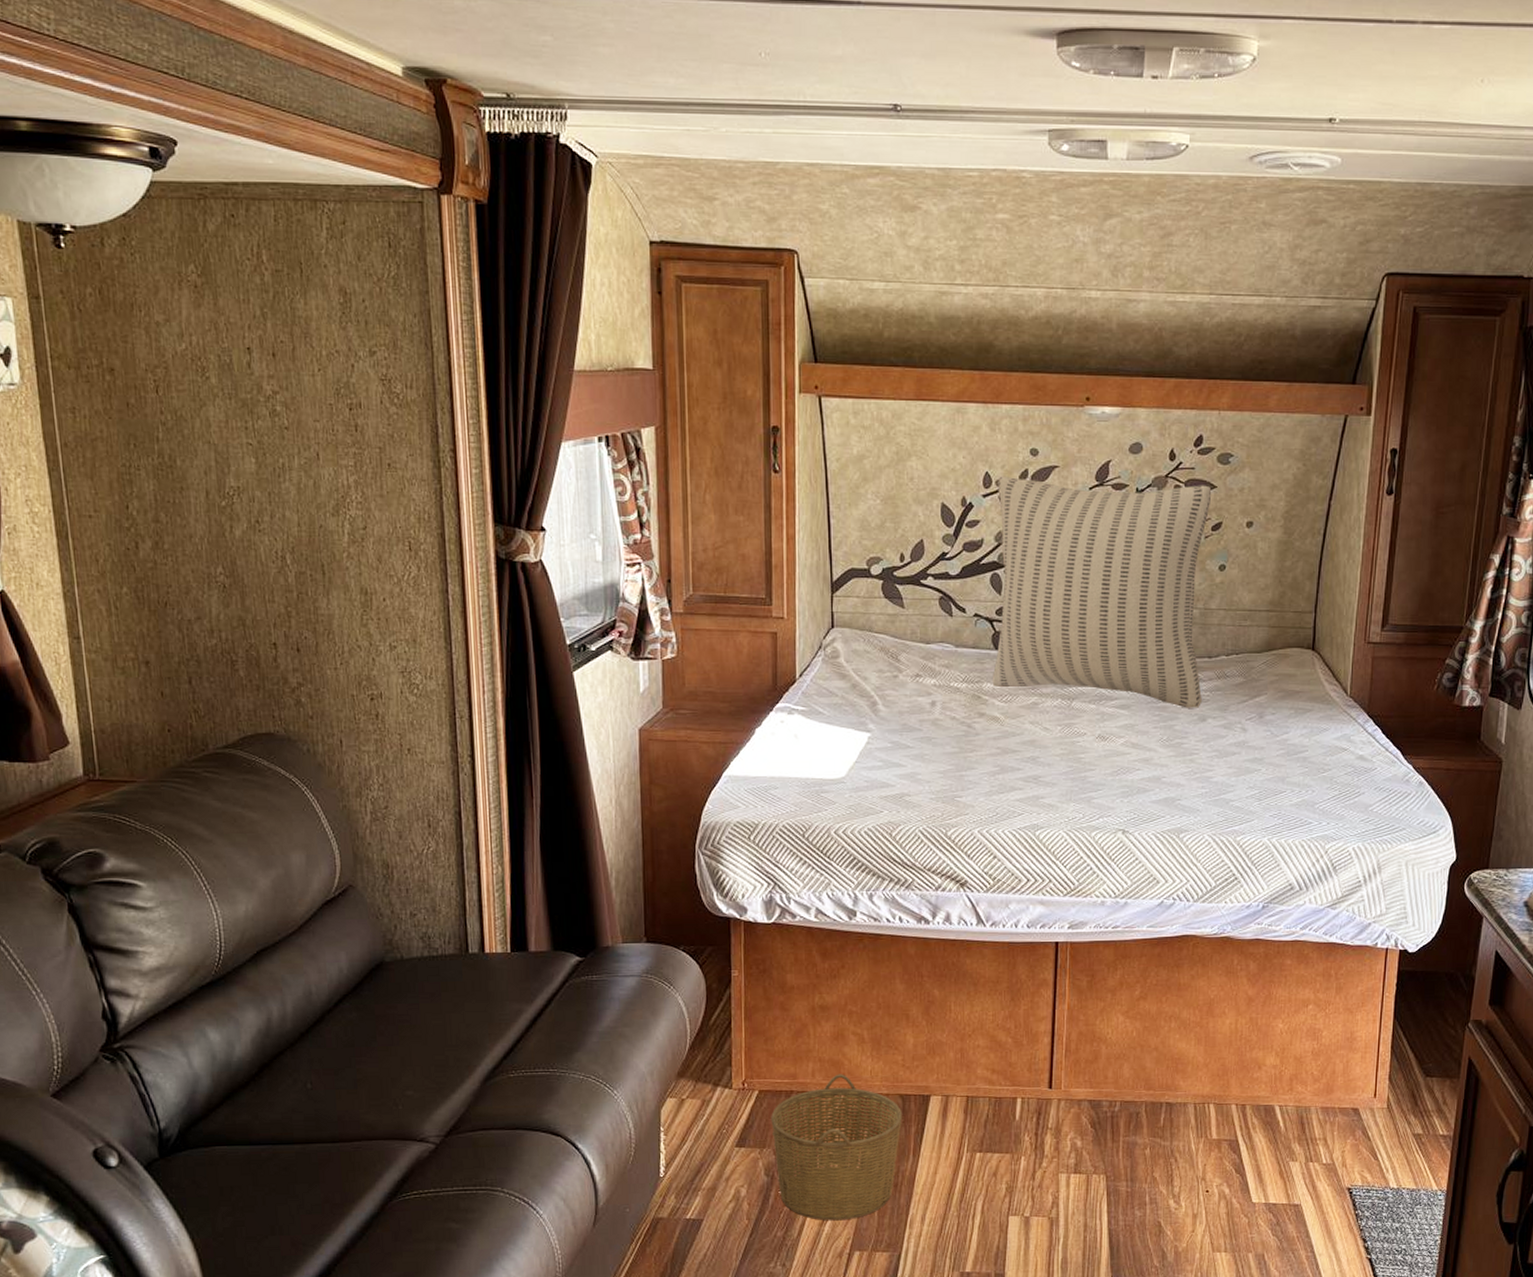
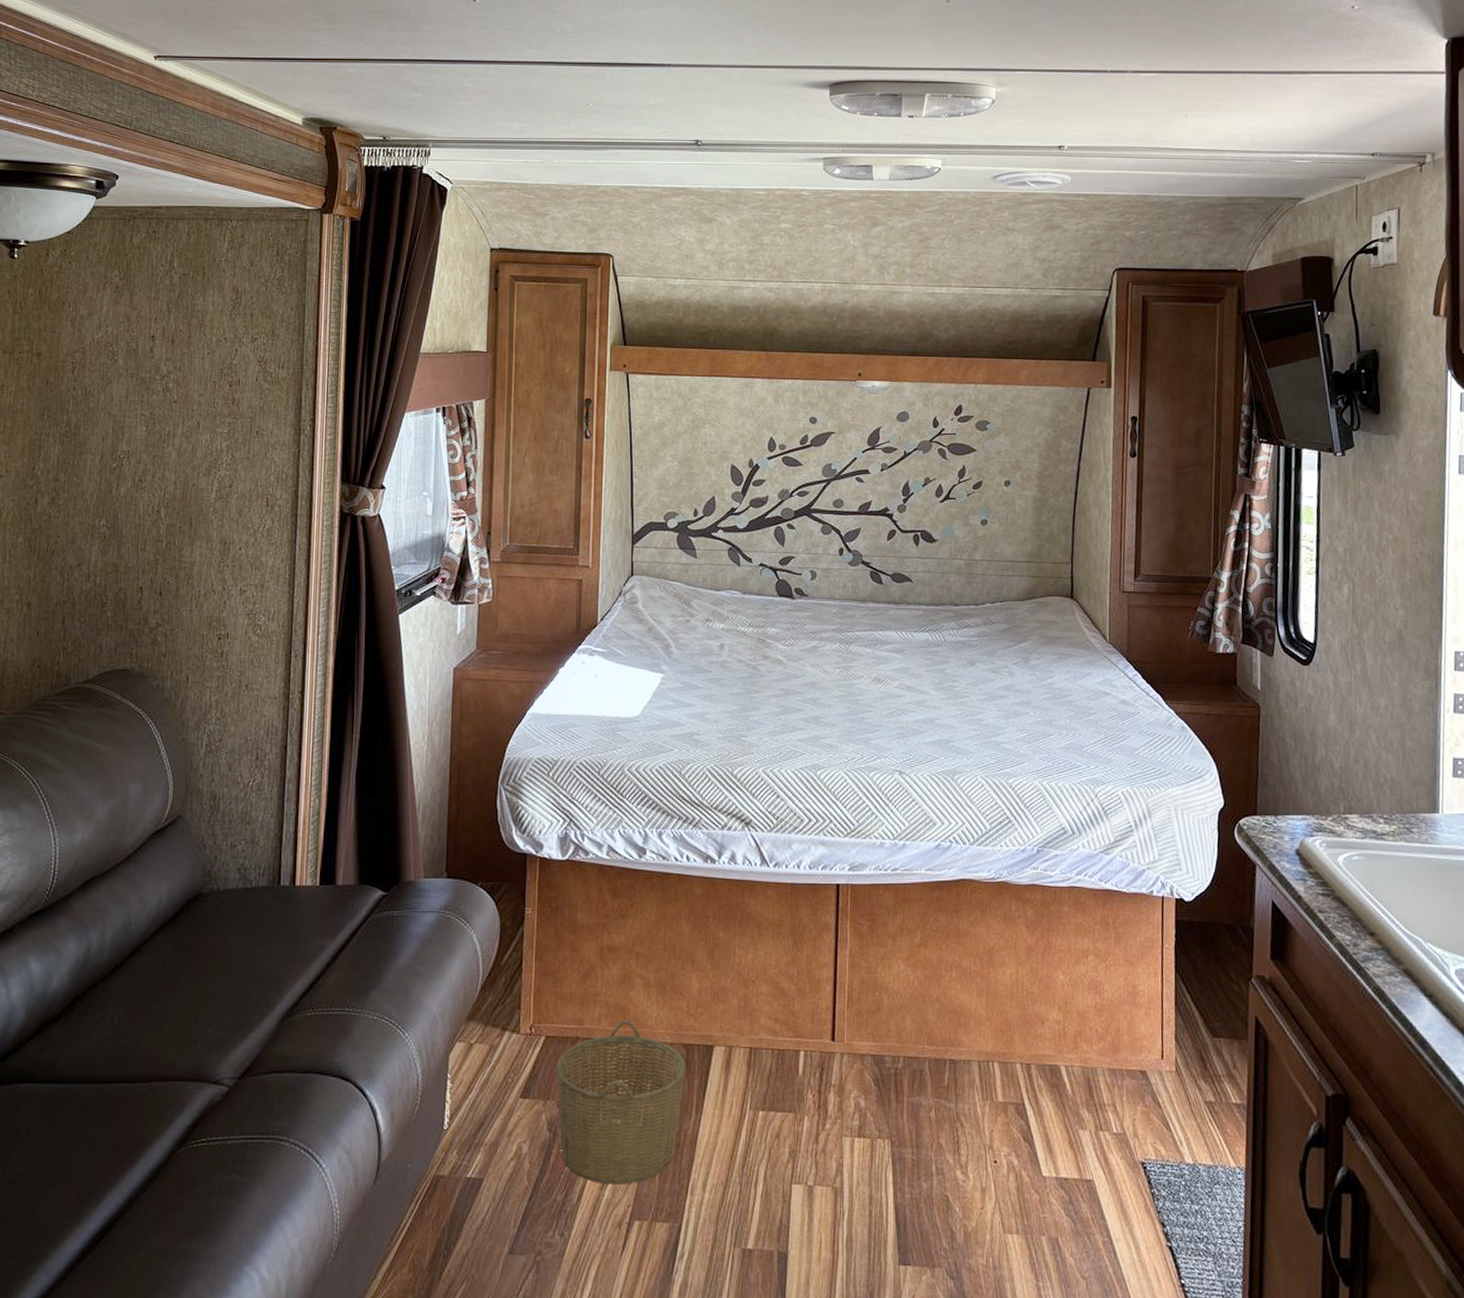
pillow: present [992,476,1212,708] -> none [775,441,972,653]

